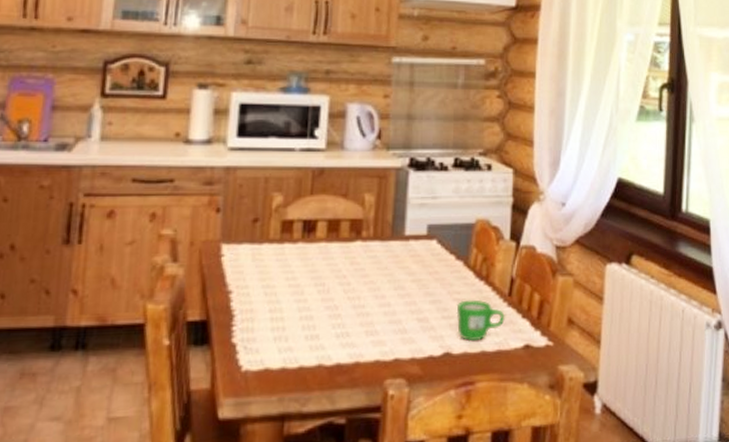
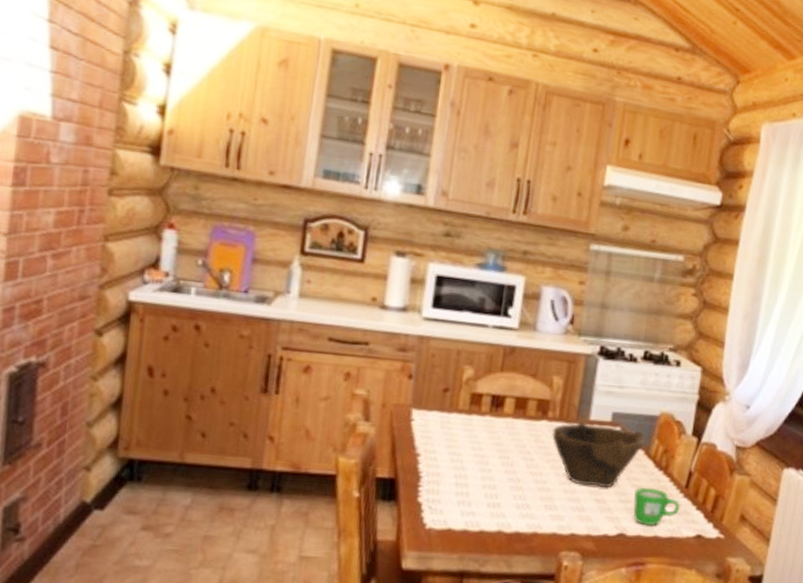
bowl: none [368,237,464,306] -> present [552,421,646,488]

